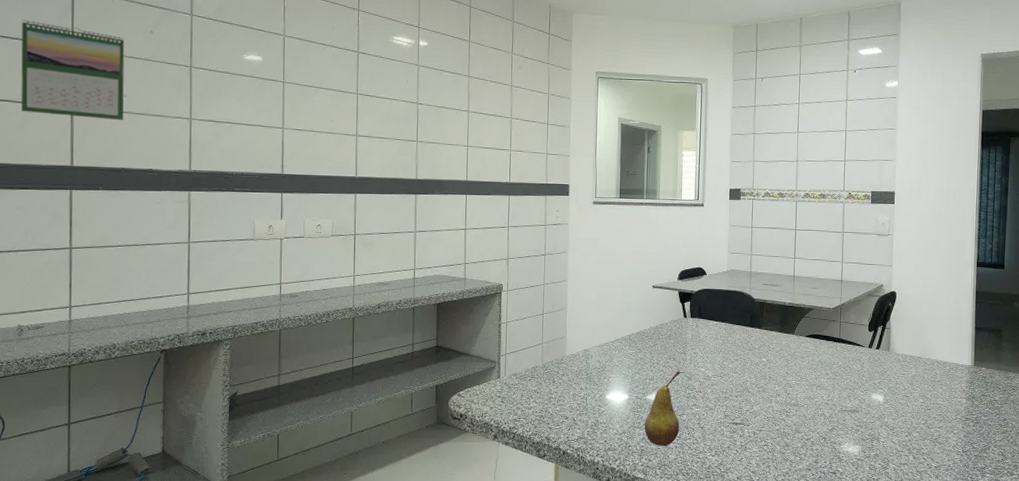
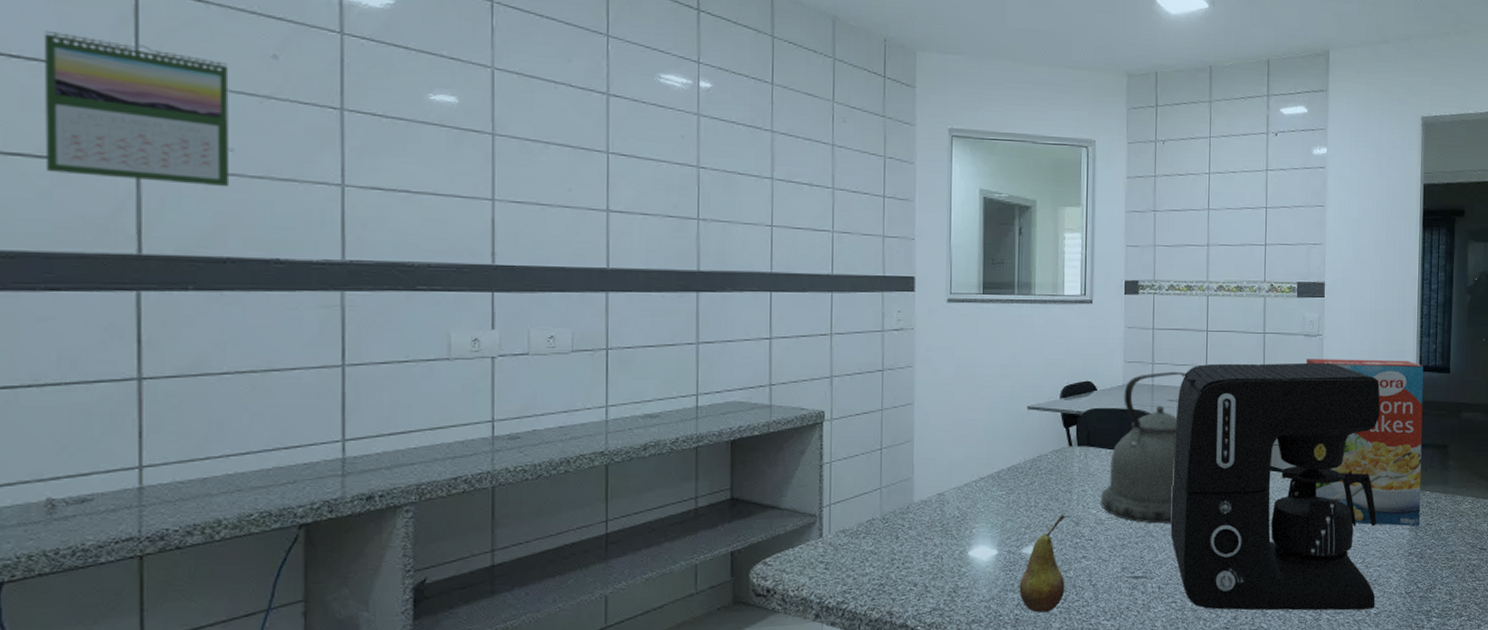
kettle: none [708,261,778,382] -> present [1100,371,1187,524]
coffee maker: none [764,256,942,463] -> present [1170,362,1380,611]
cereal box: none [878,254,981,396] -> present [1306,359,1424,526]

